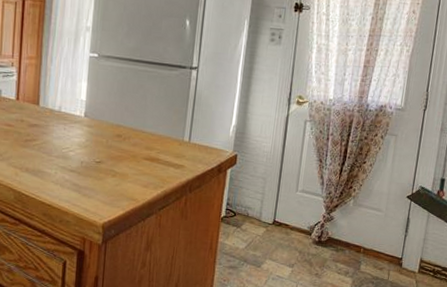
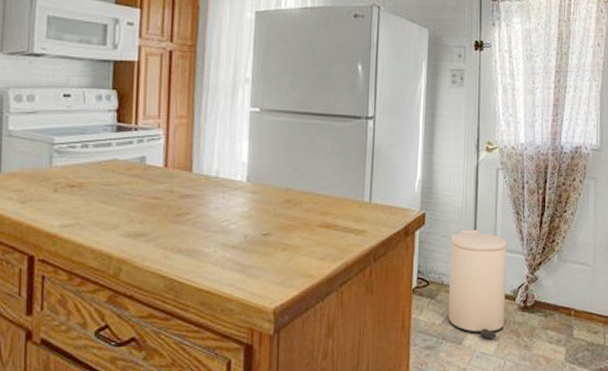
pedal bin: none [250,171,308,265] -> present [448,229,507,339]

